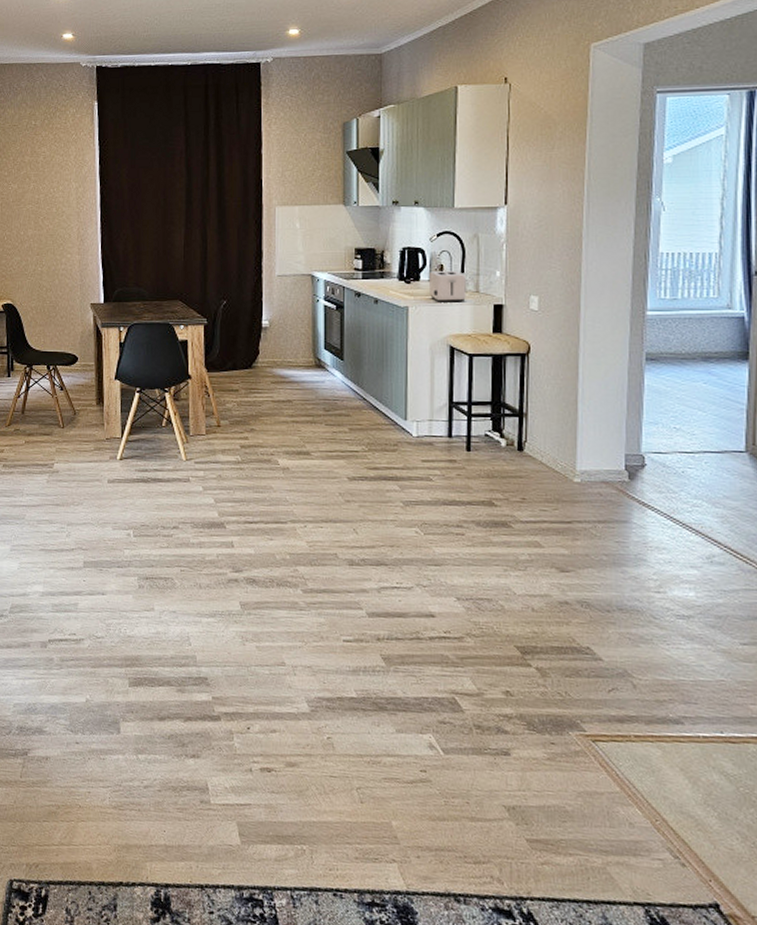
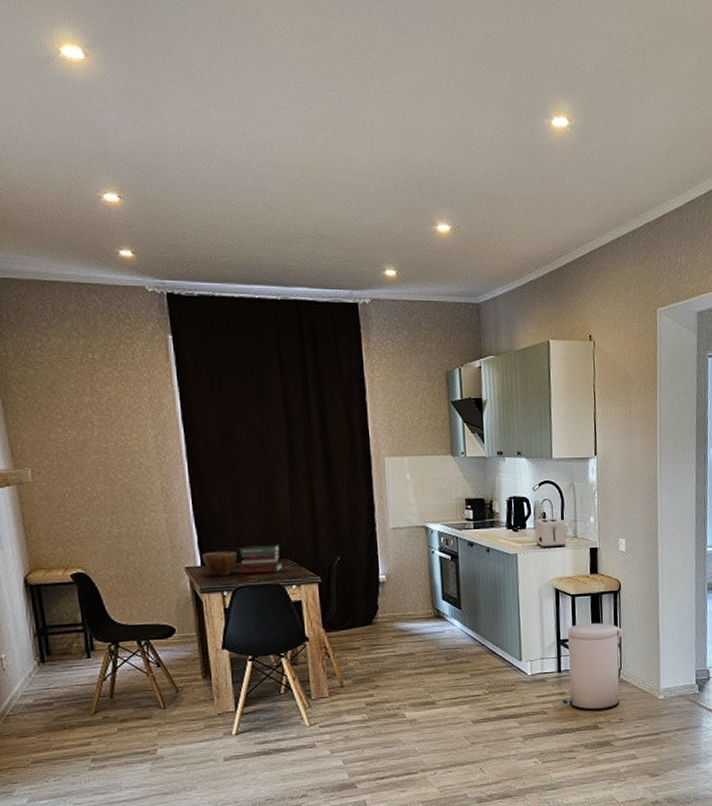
bowl: none [105,290,135,313] -> present [202,551,237,576]
books: none [135,287,174,312] -> present [239,545,283,573]
pedal bin: none [449,387,531,487] -> present [560,623,624,712]

